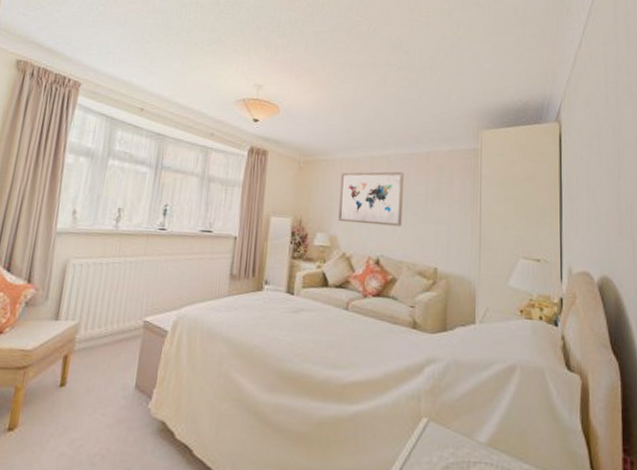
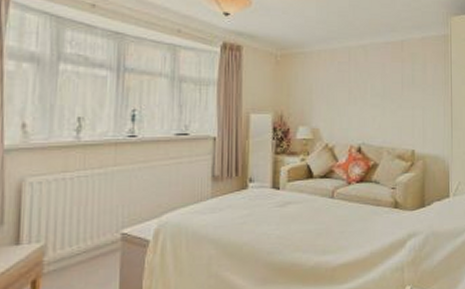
wall art: present [338,171,404,227] -> none [319,61,381,114]

